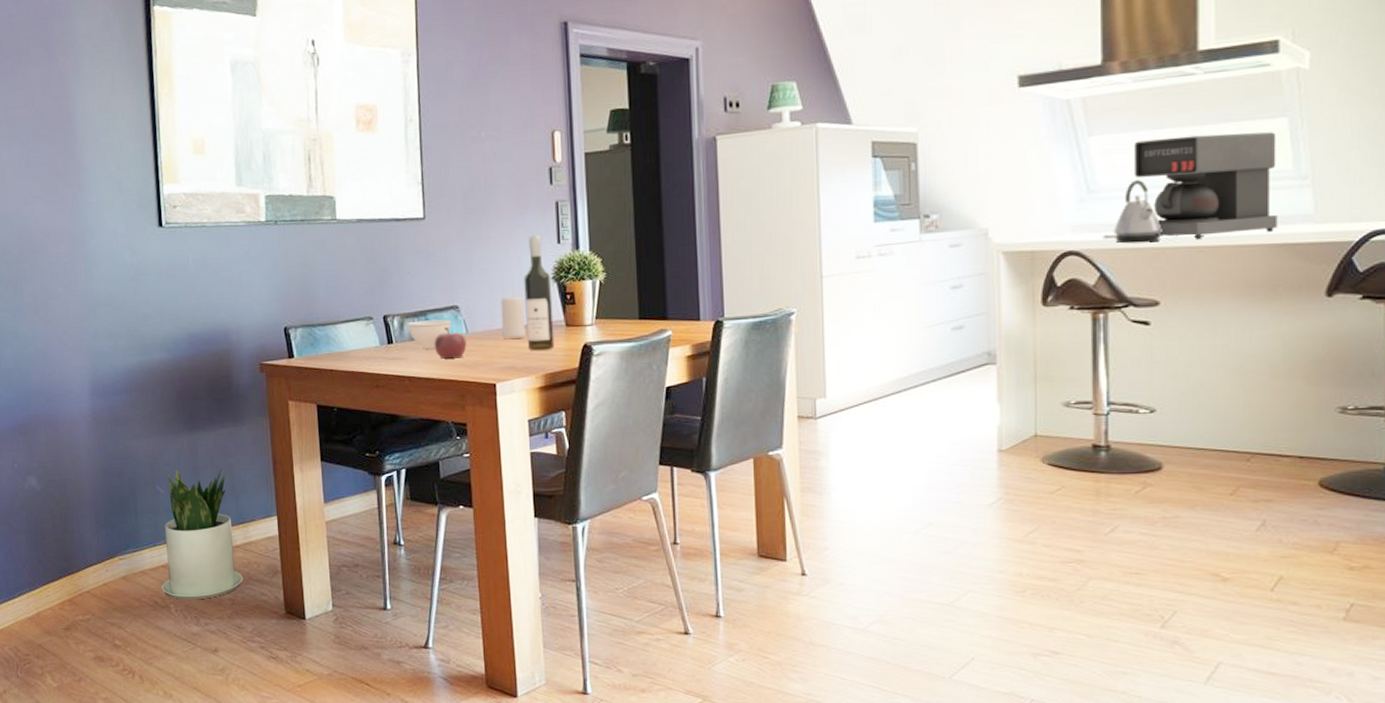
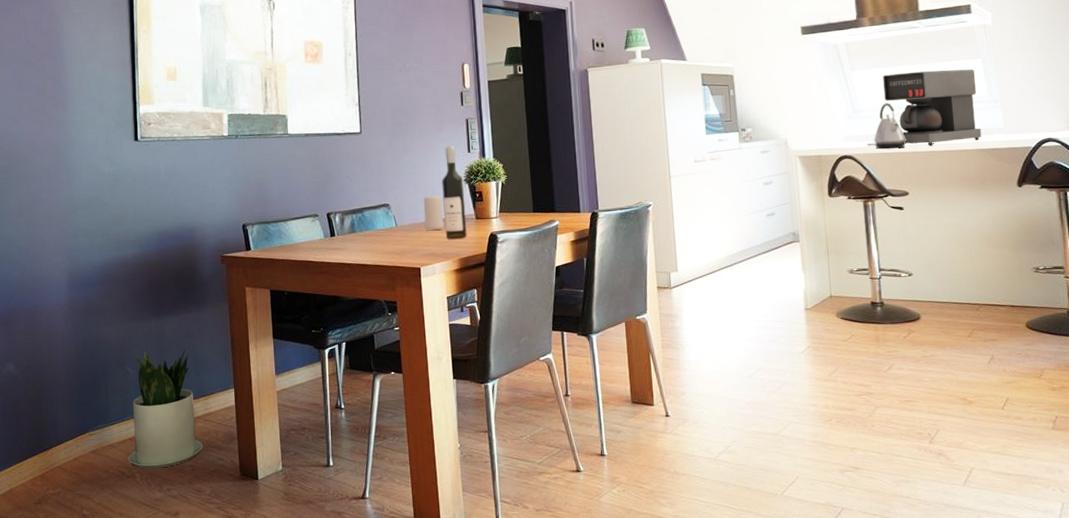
bowl: present [406,319,452,350] -> none [346,215,384,241]
fruit: present [434,327,467,359] -> none [369,222,396,248]

